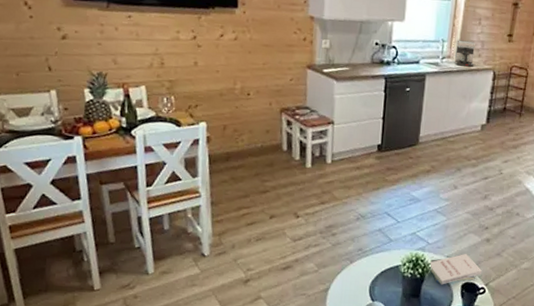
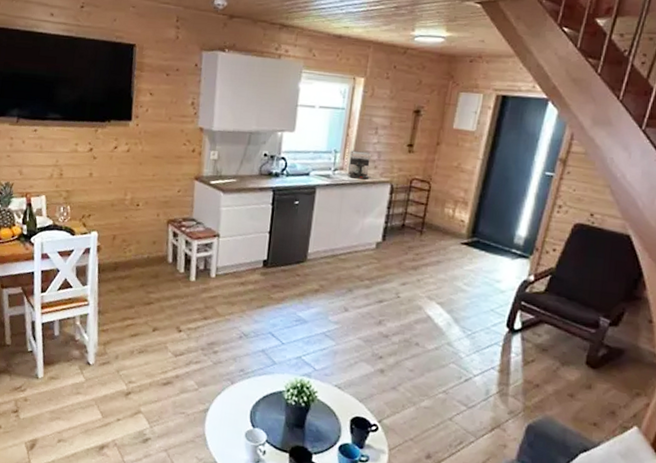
books: present [427,253,483,285] -> none [313,383,375,417]

